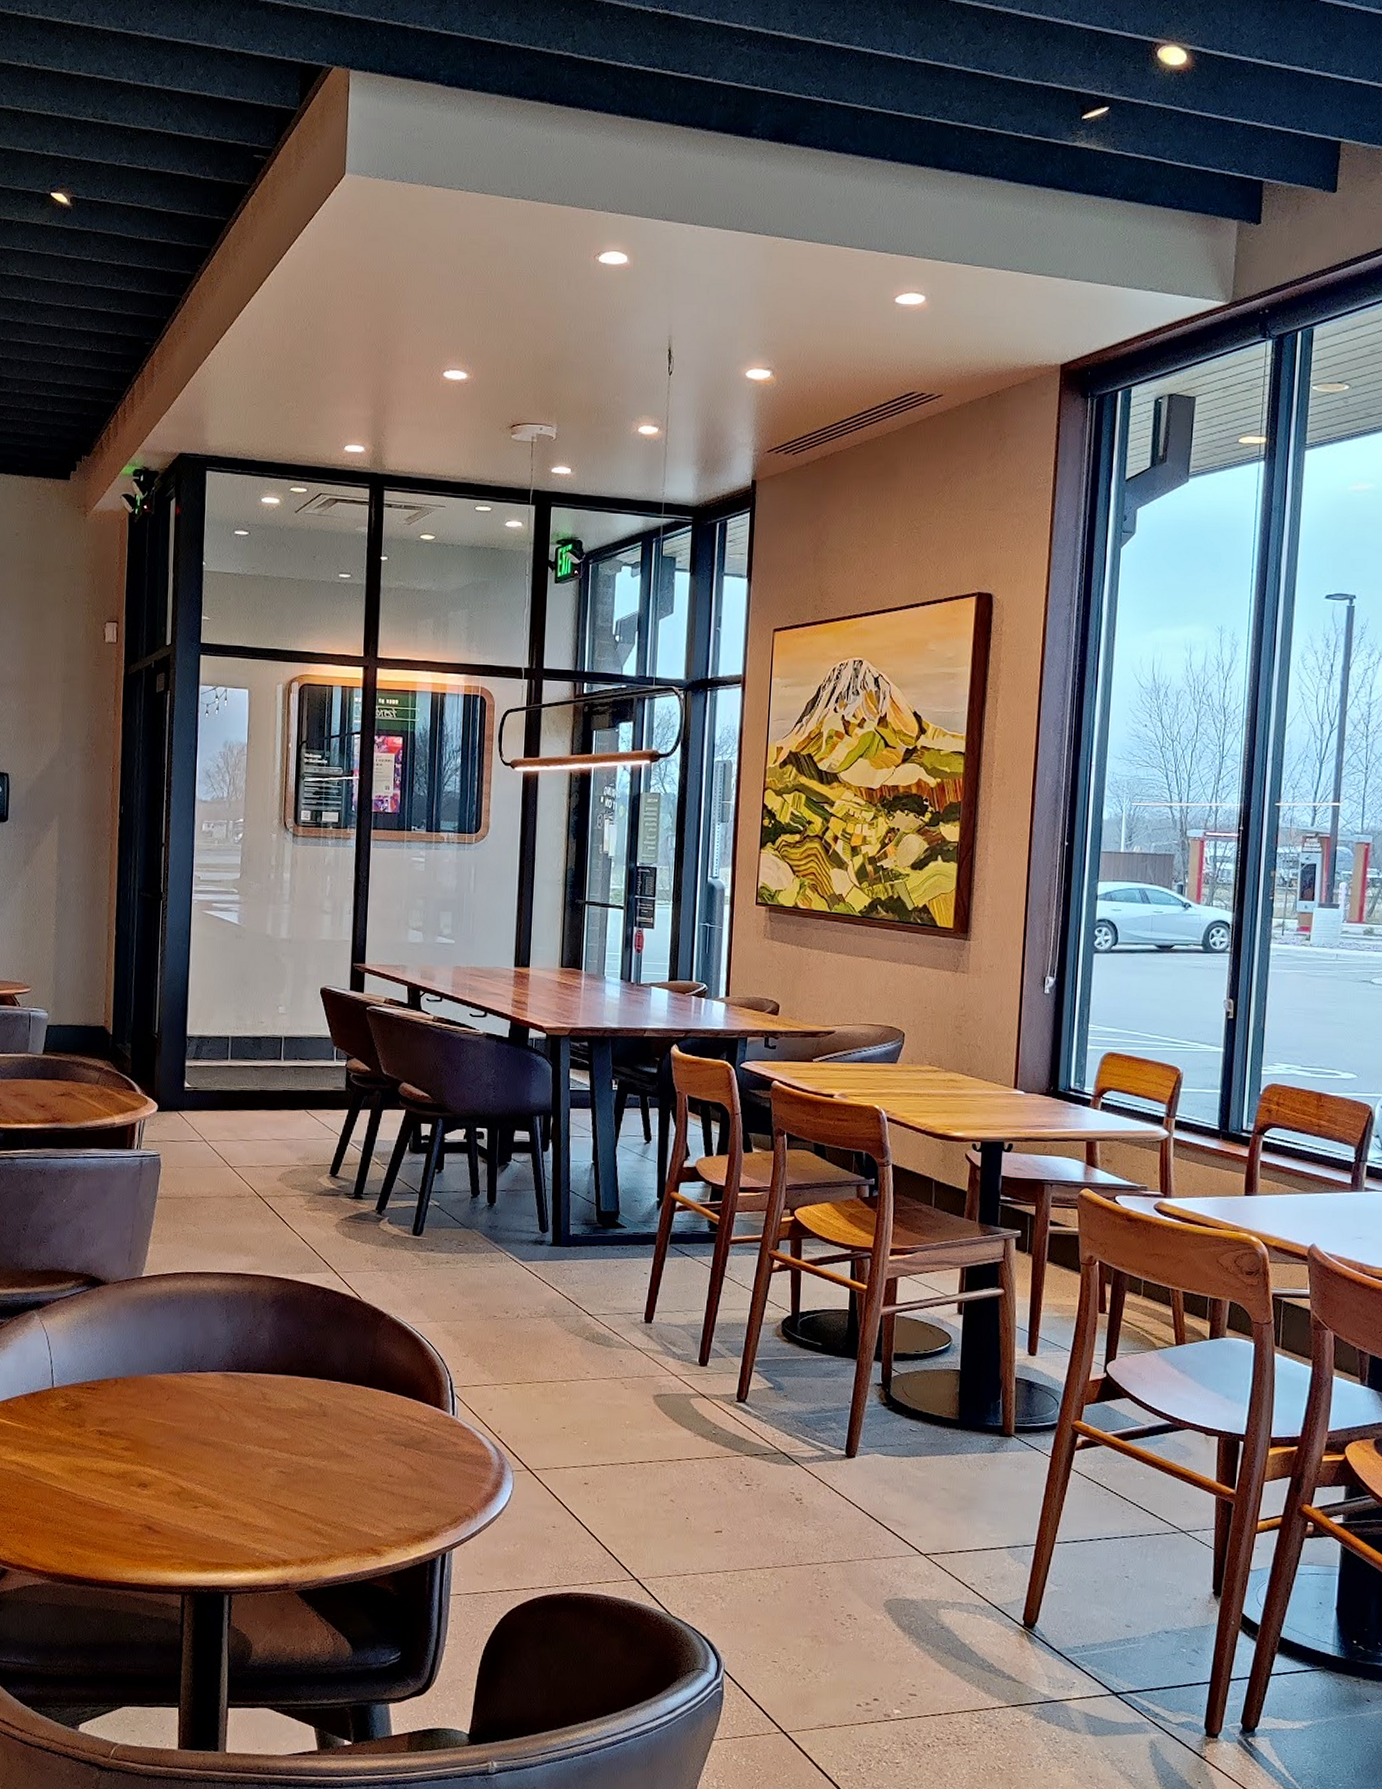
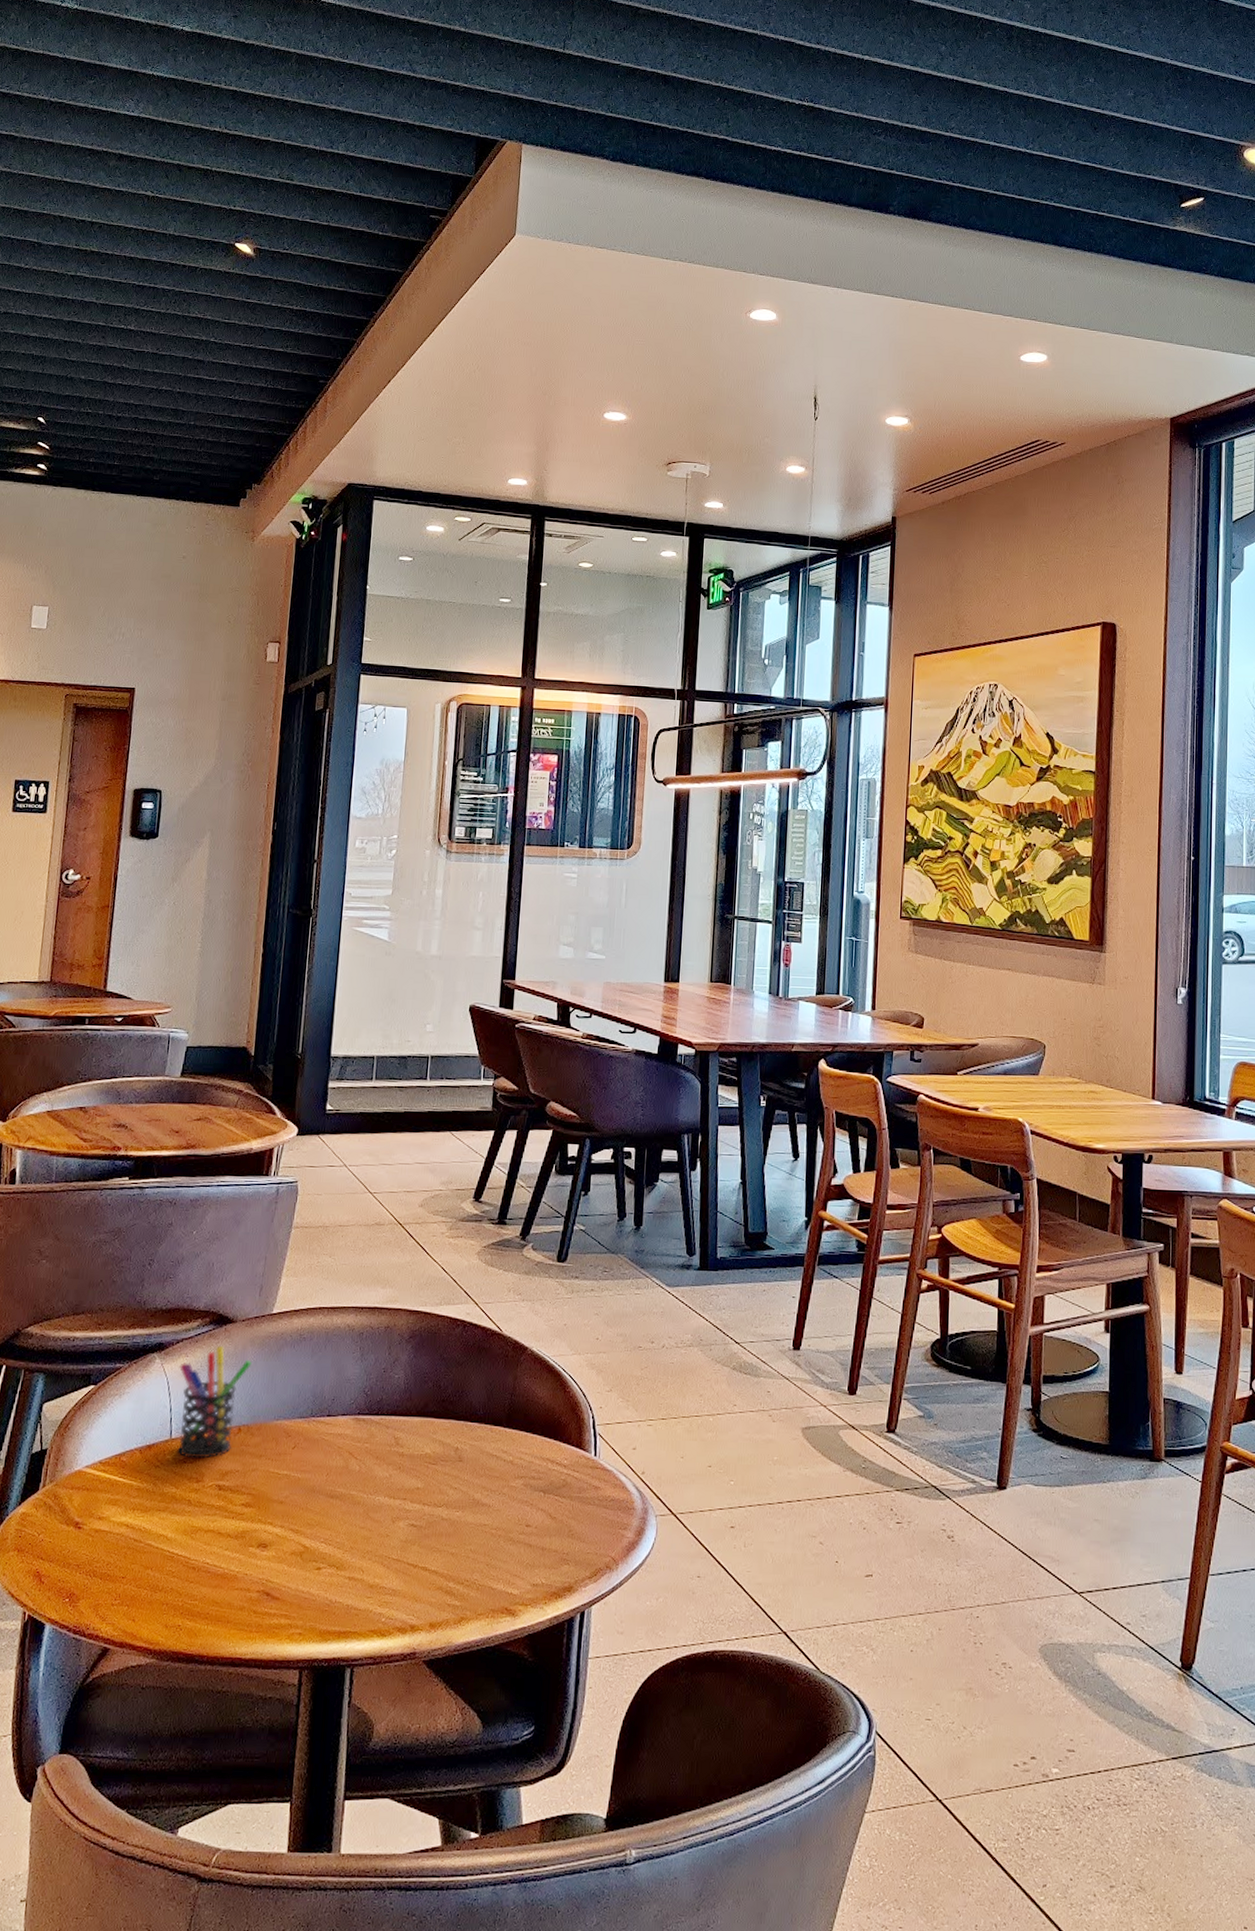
pen holder: none [57,1306,124,1407] -> present [178,1346,252,1459]

